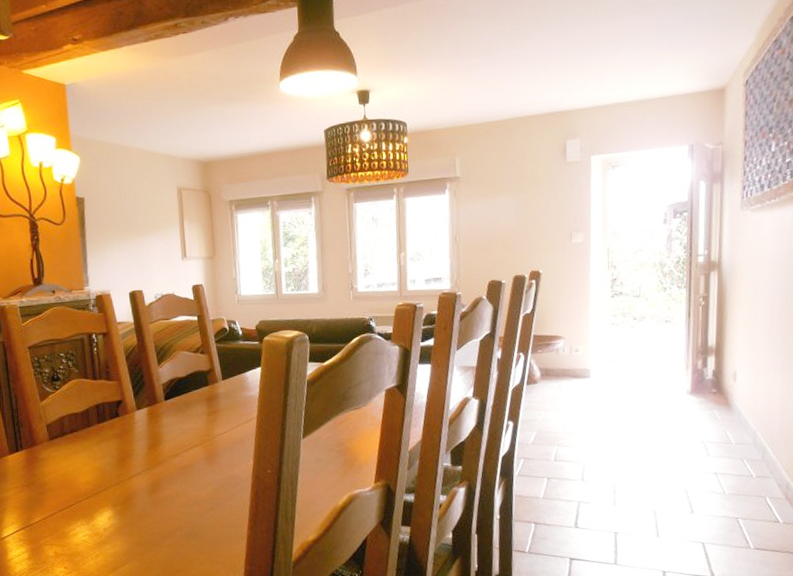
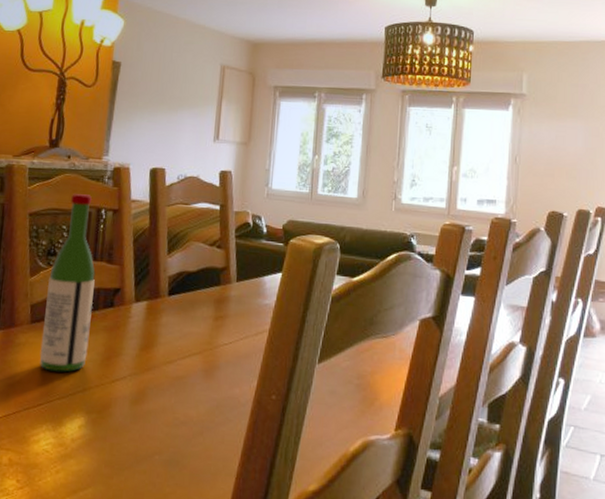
wine bottle: none [57,323,104,477] -> present [39,194,96,373]

